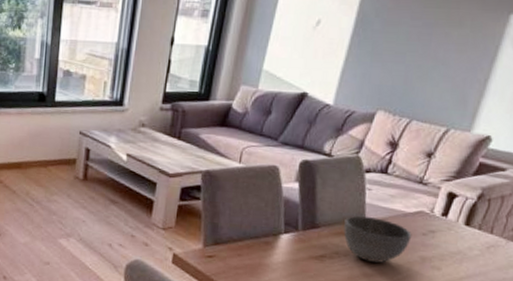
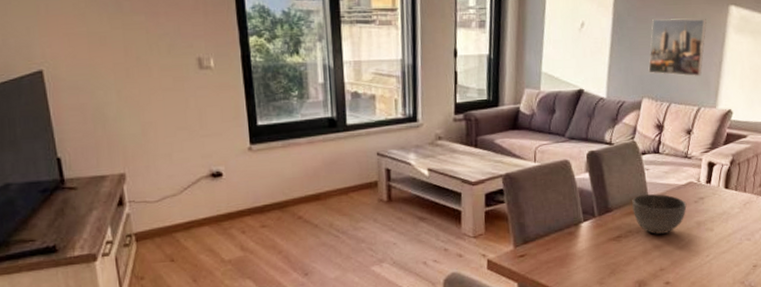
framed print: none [390,22,476,93] -> present [648,18,707,76]

